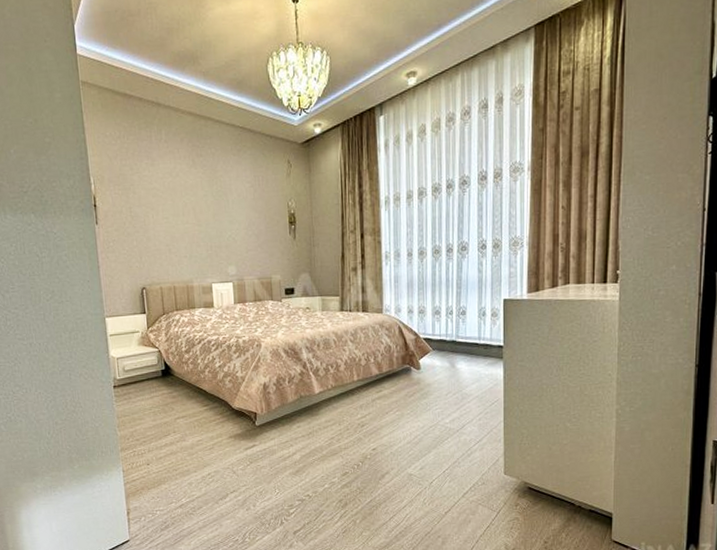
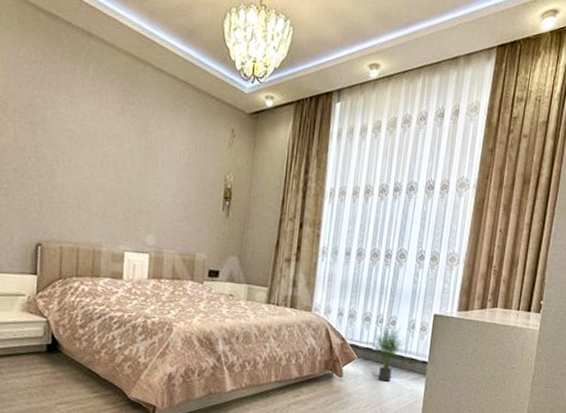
potted plant: none [442,315,478,369] -> present [369,326,406,382]

